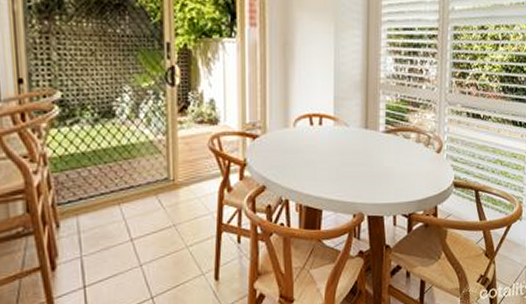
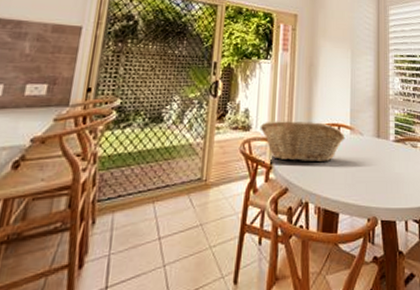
fruit basket: none [229,112,329,158] -> present [260,121,346,163]

